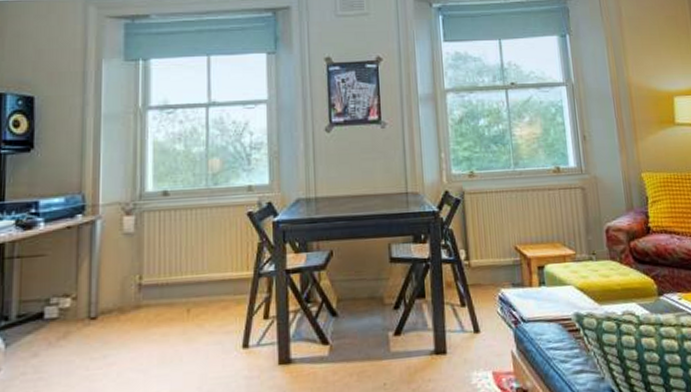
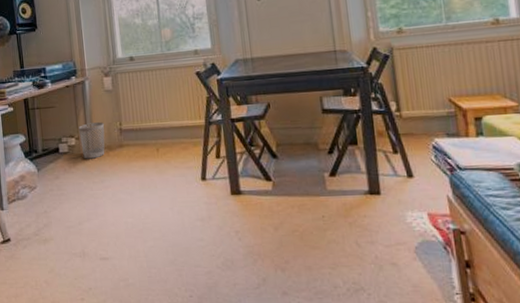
wastebasket: none [78,275,118,327] -> present [78,122,105,159]

